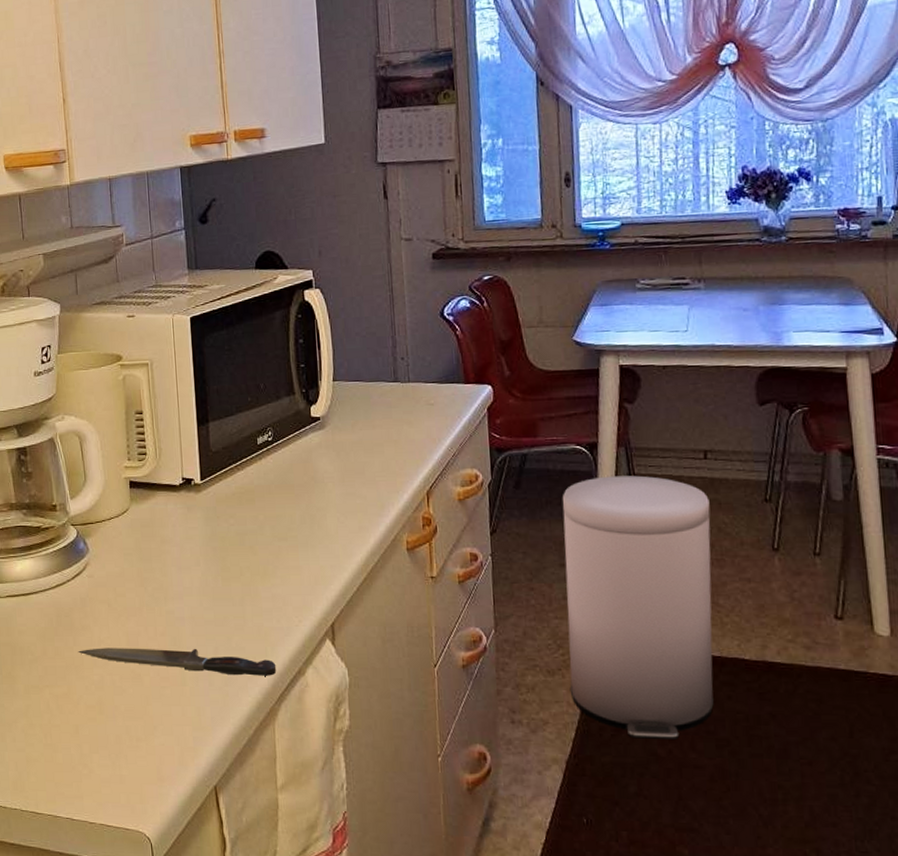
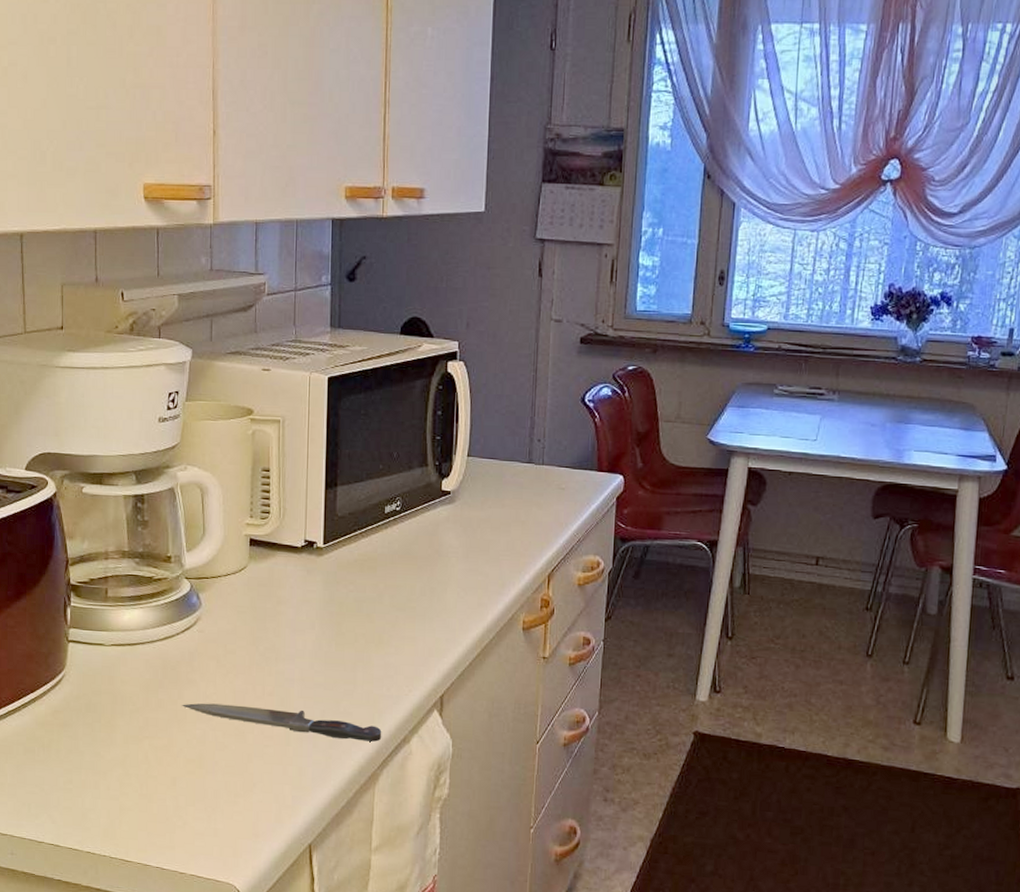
pedal bin: present [562,475,714,741] -> none [662,573,815,826]

